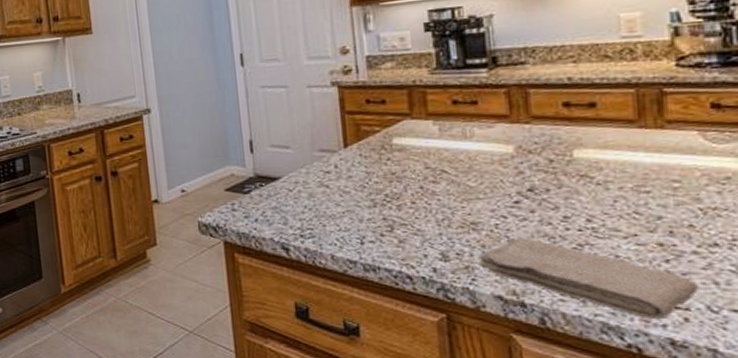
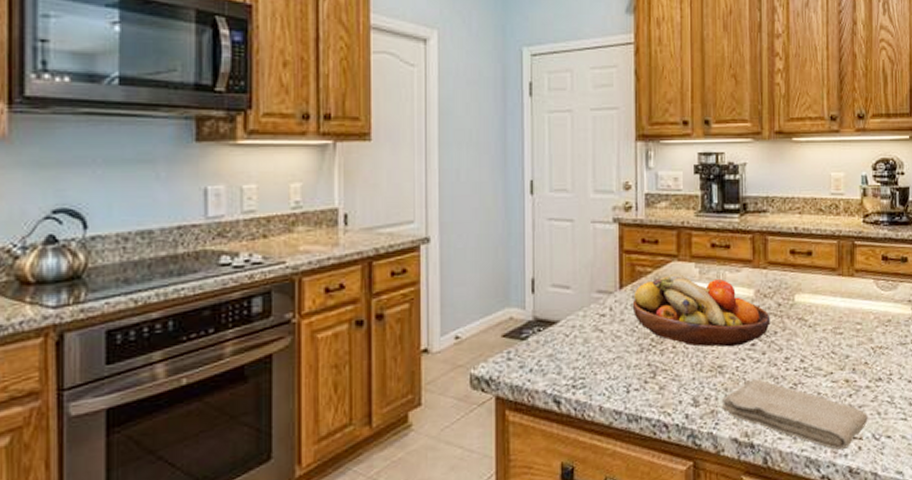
fruit bowl: none [360,131,540,204] -> present [632,273,770,347]

